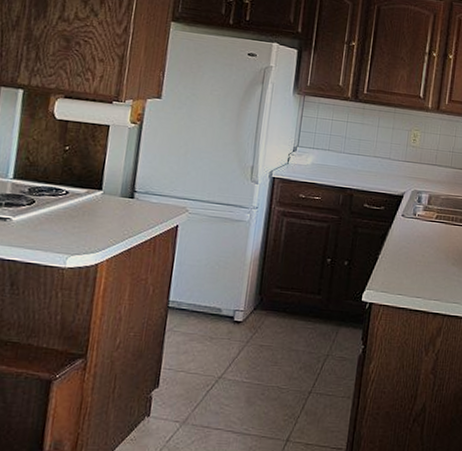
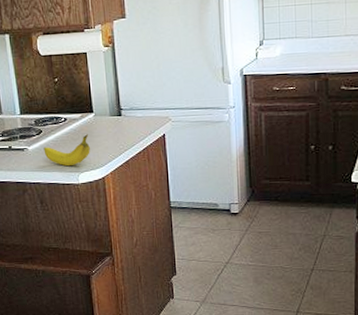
fruit: none [31,212,91,246] -> present [43,134,90,166]

